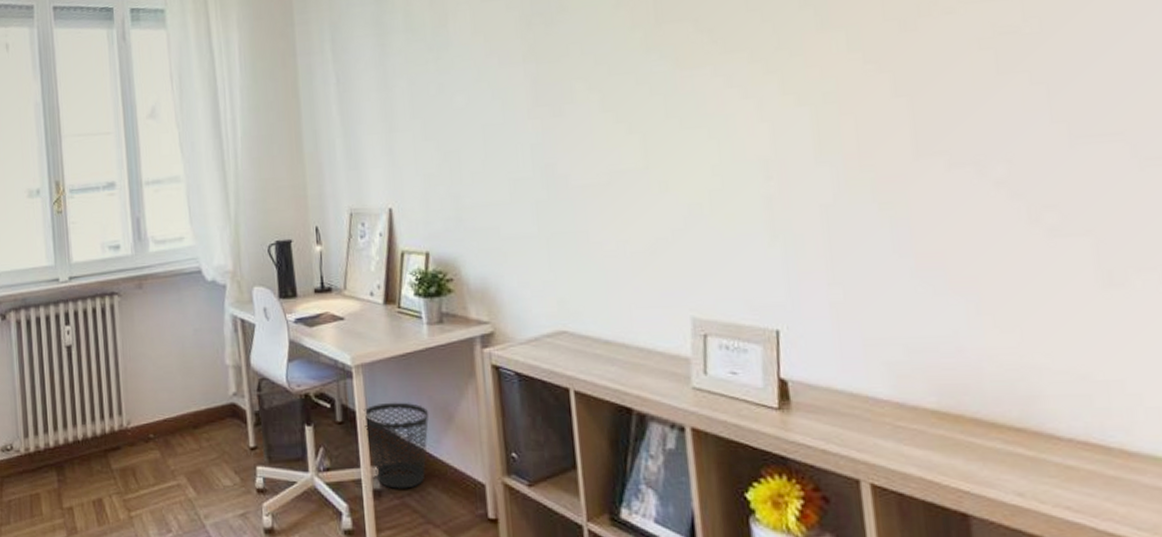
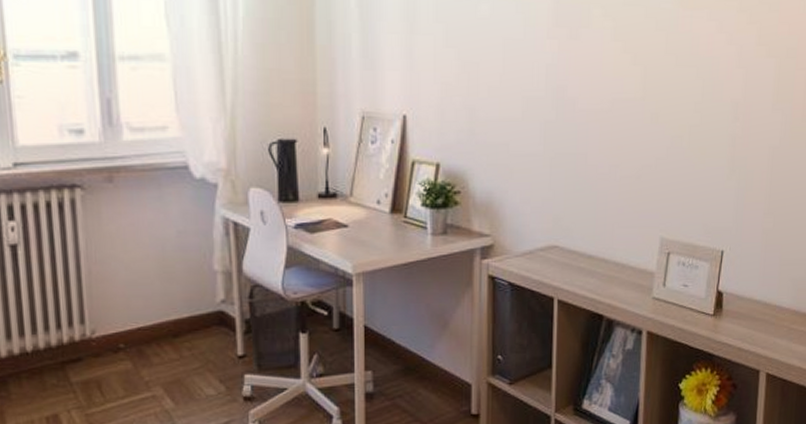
wastebasket: present [363,402,429,489] -> none [361,309,425,391]

